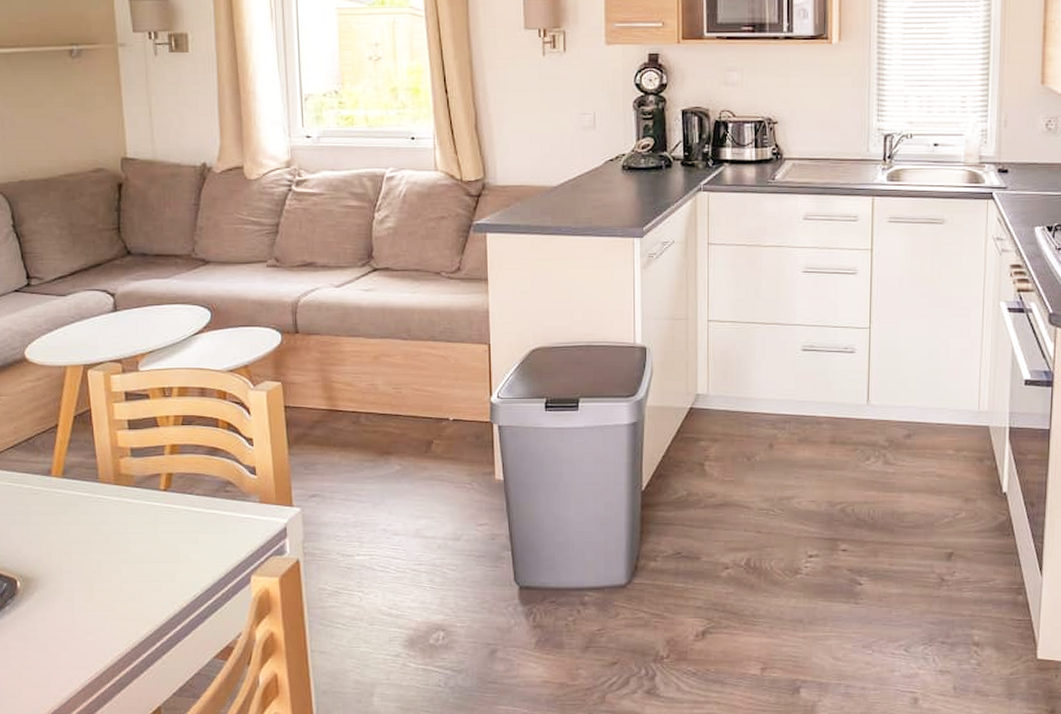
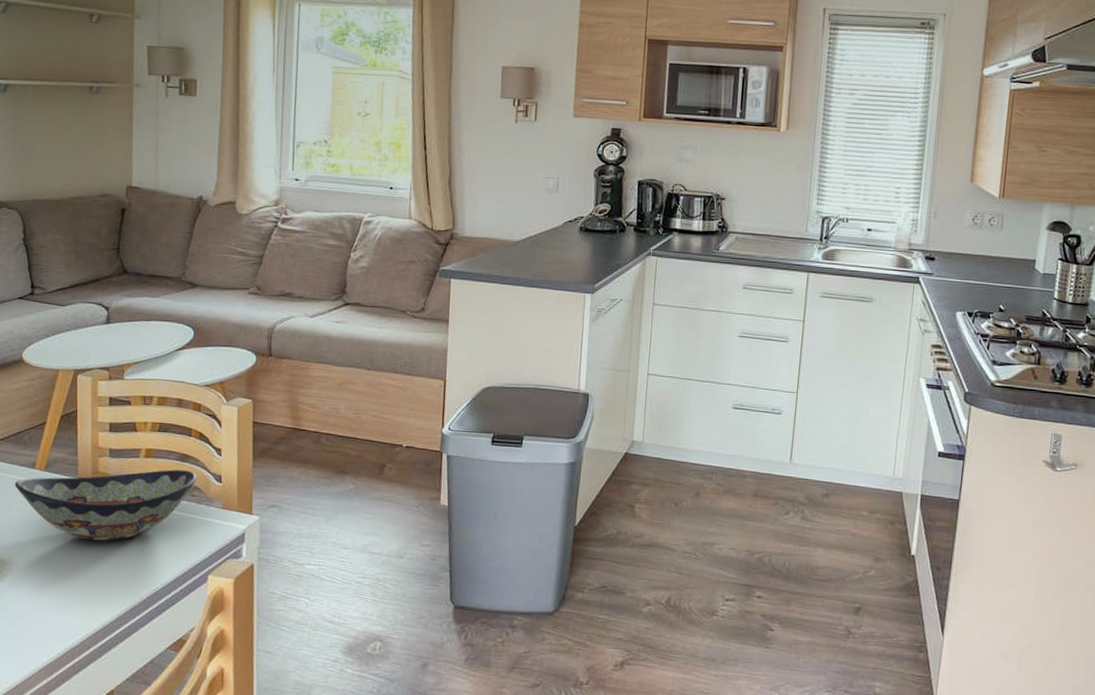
decorative bowl: none [30,465,230,549] -> present [14,469,198,541]

